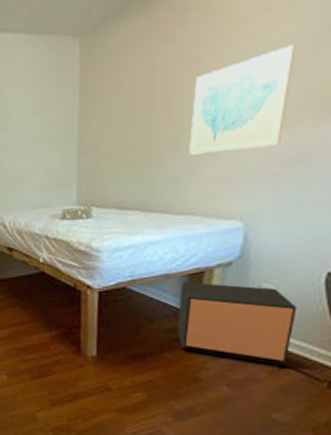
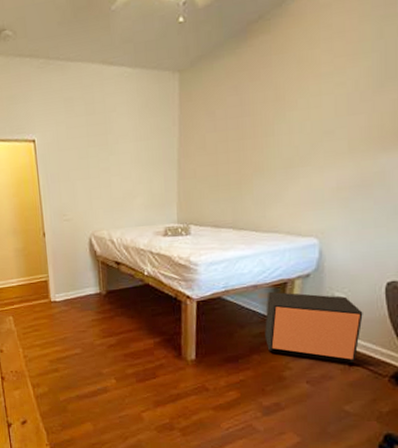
wall art: present [189,44,296,155] -> none [273,87,359,180]

